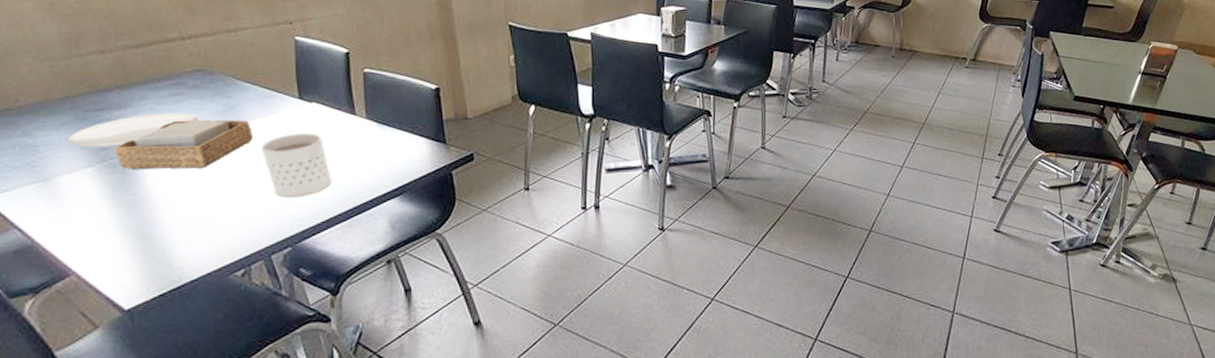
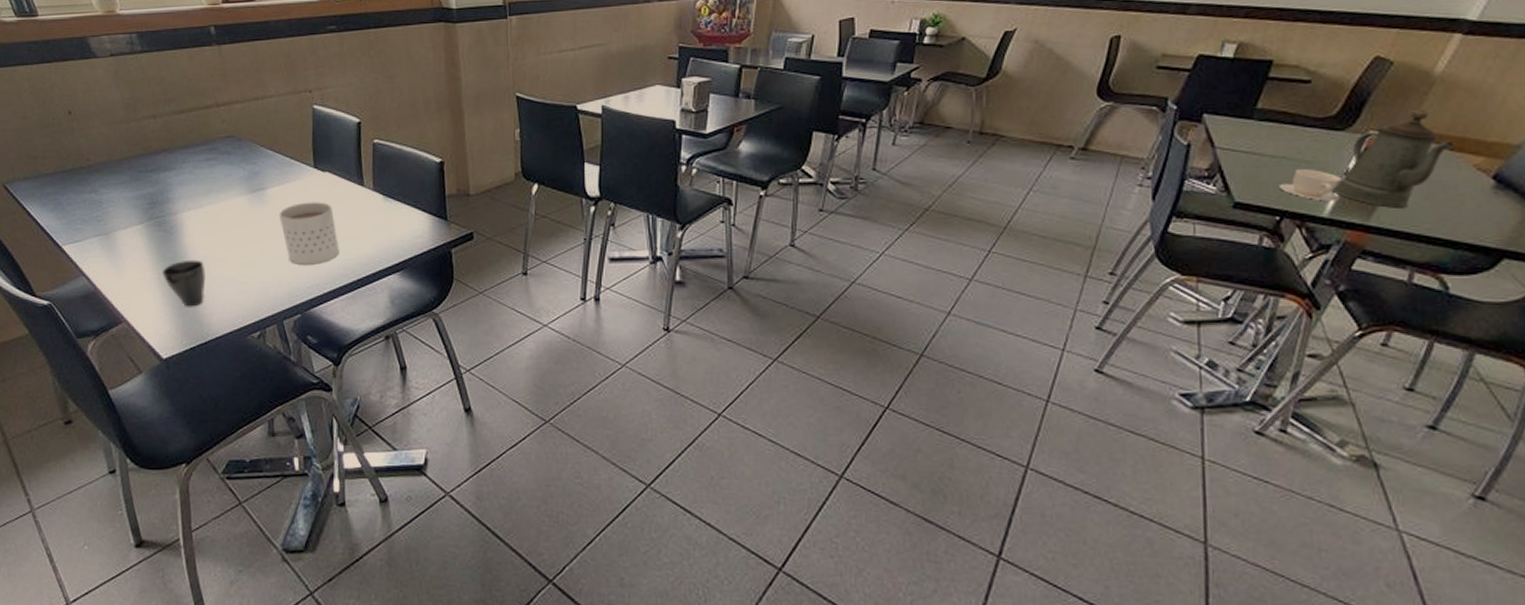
plate: present [67,112,199,149] -> none [124,176,229,207]
napkin holder: present [114,119,253,170] -> none [160,184,273,231]
cup: none [121,200,175,252] -> present [163,259,206,307]
teacup: none [1100,69,1139,93] -> present [1279,168,1343,202]
coffee pot: none [1132,27,1200,96] -> present [1332,110,1456,208]

